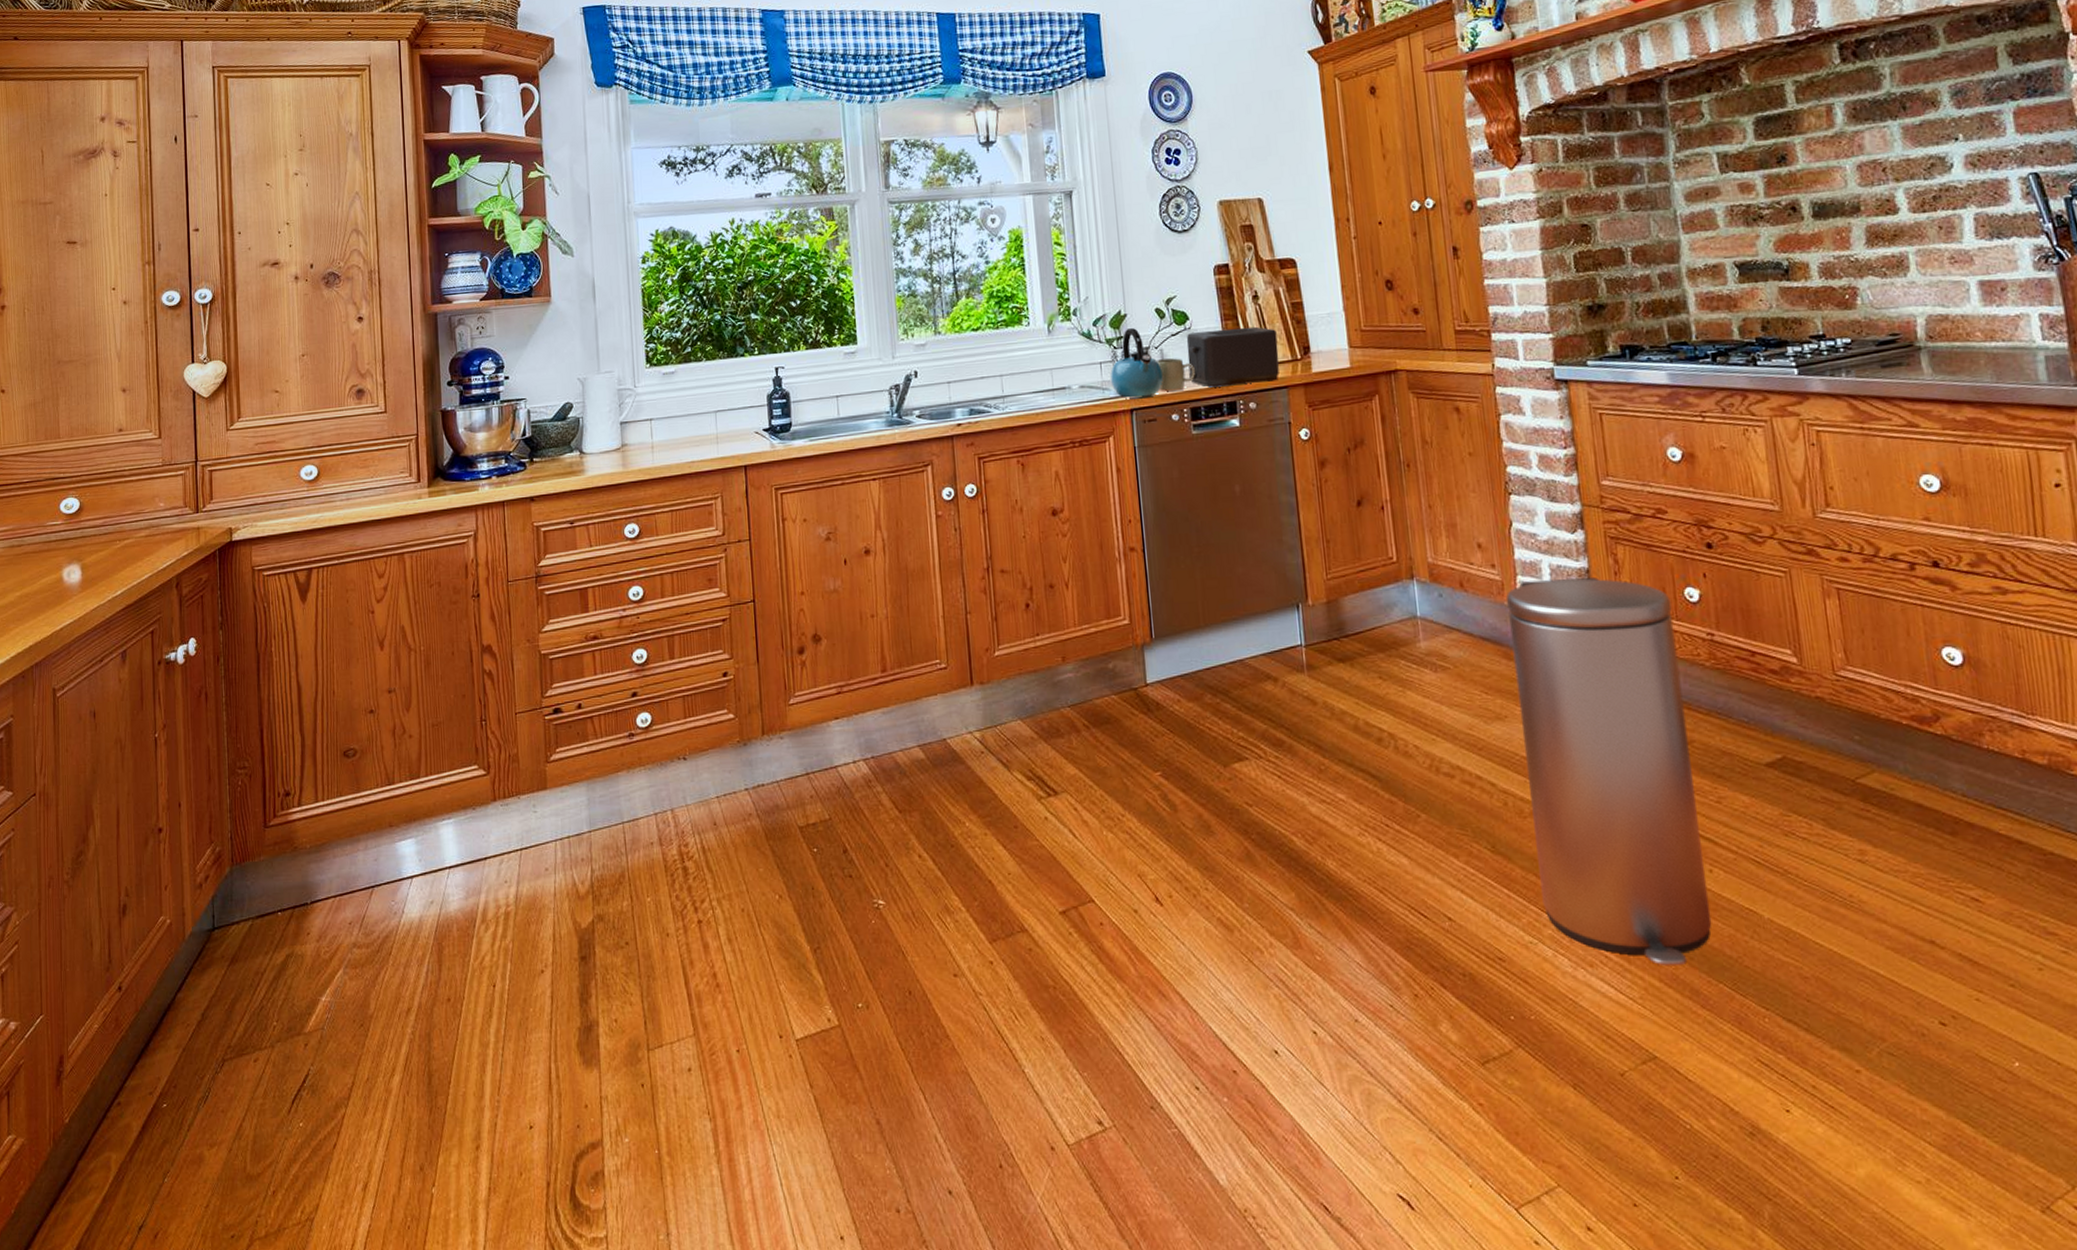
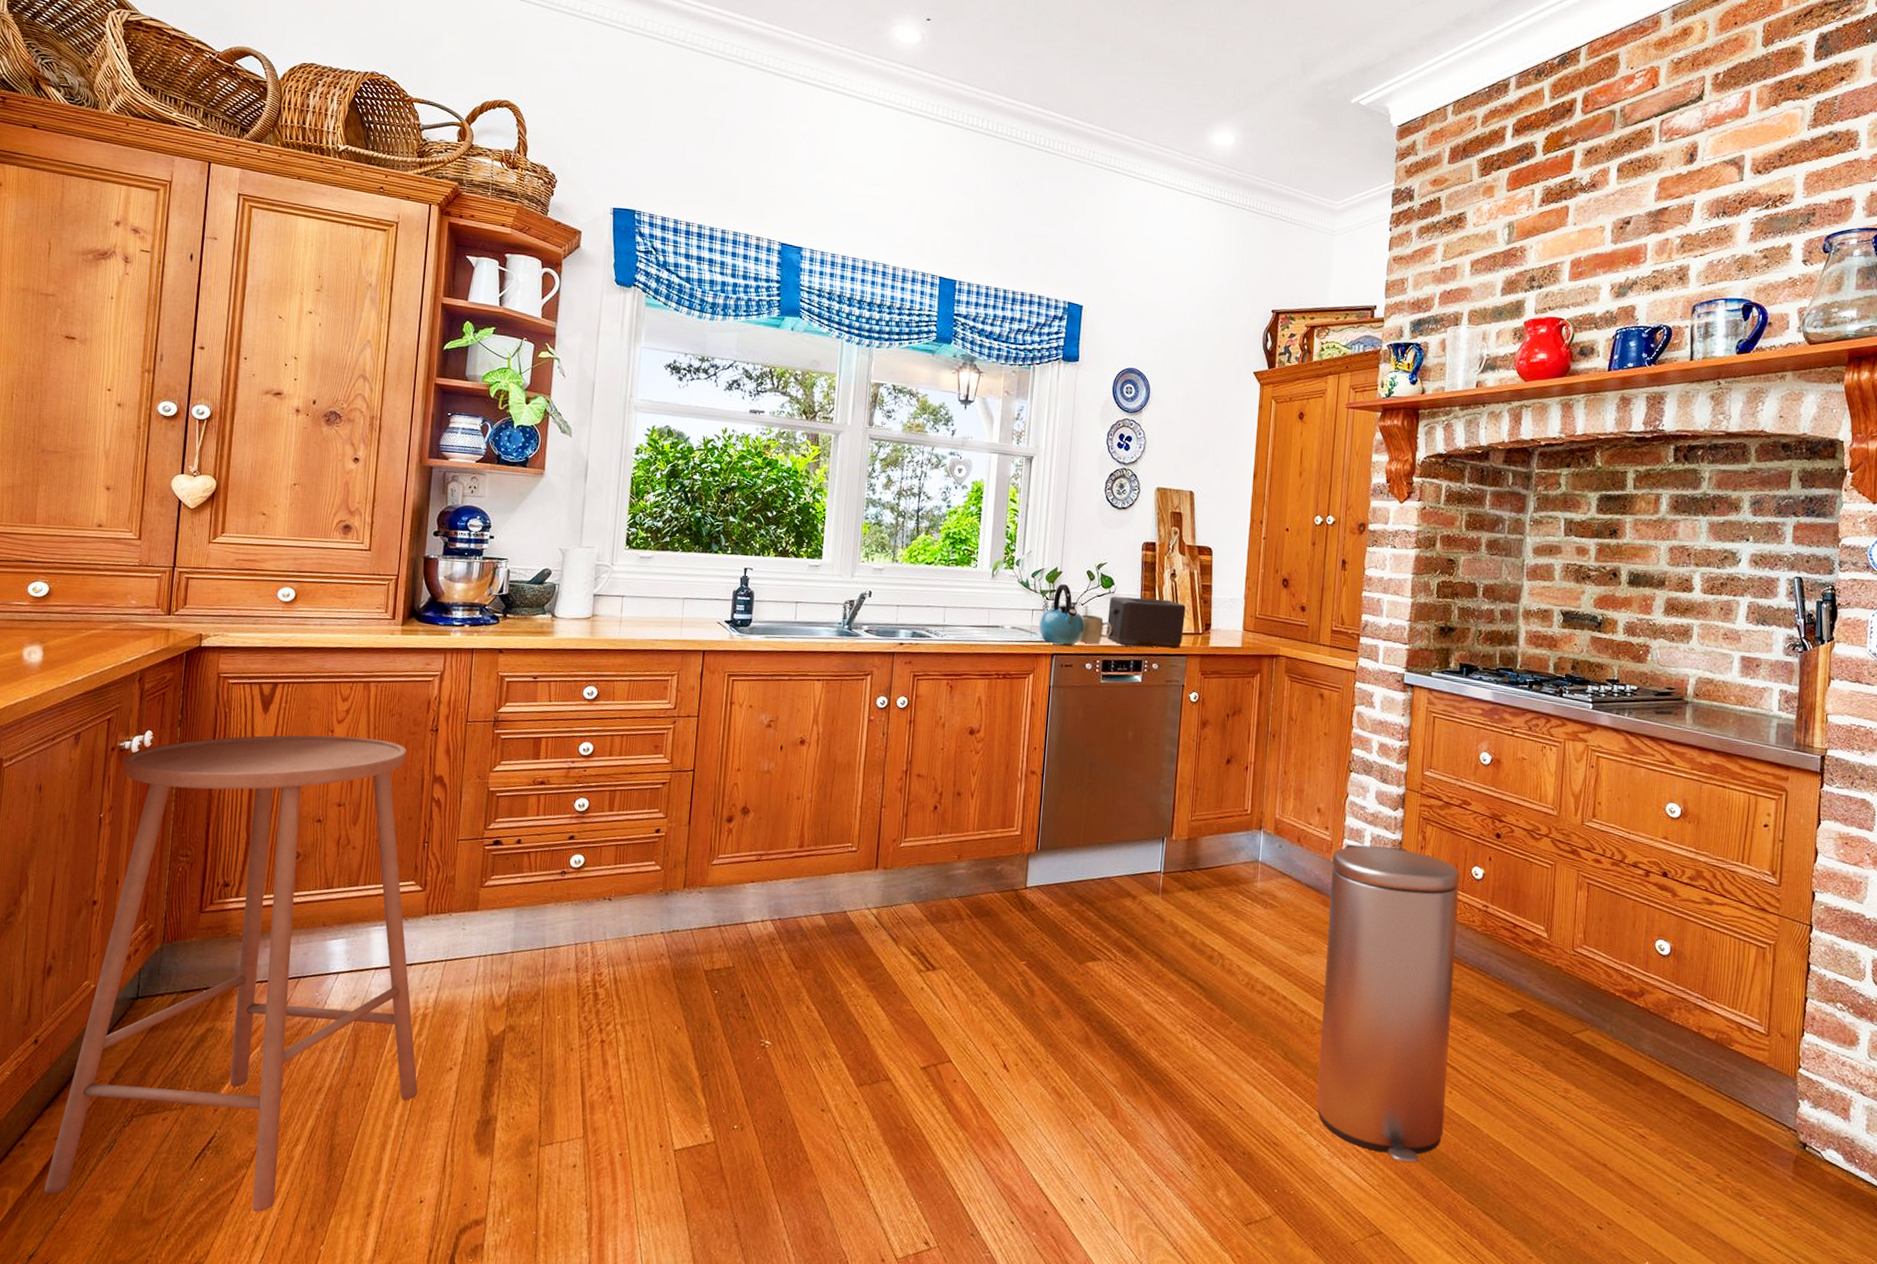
stool: none [145,614,512,1156] -> present [44,735,418,1212]

